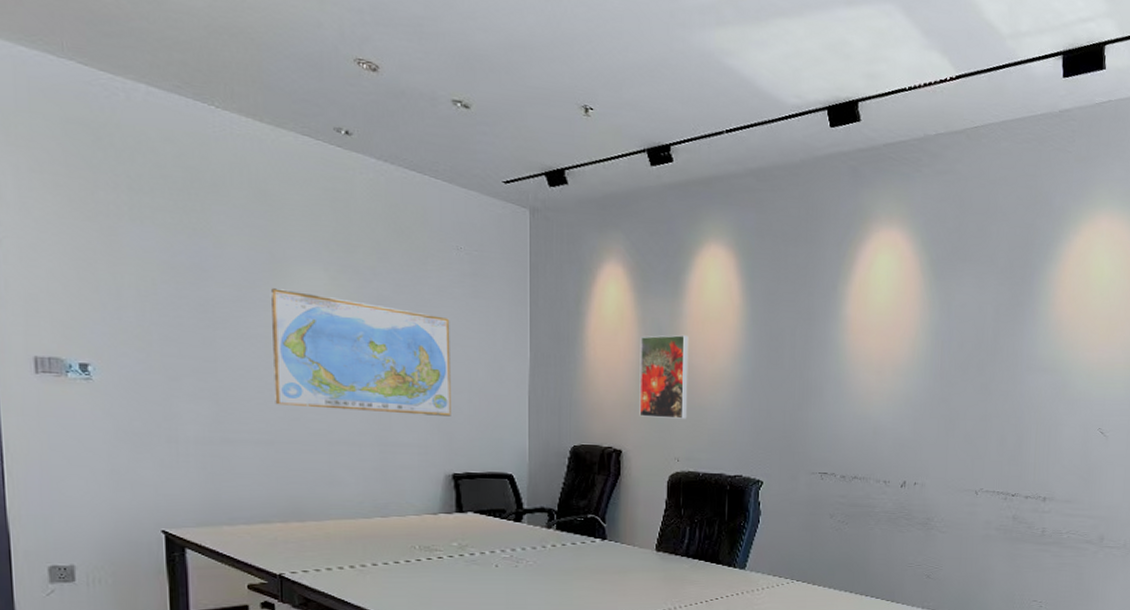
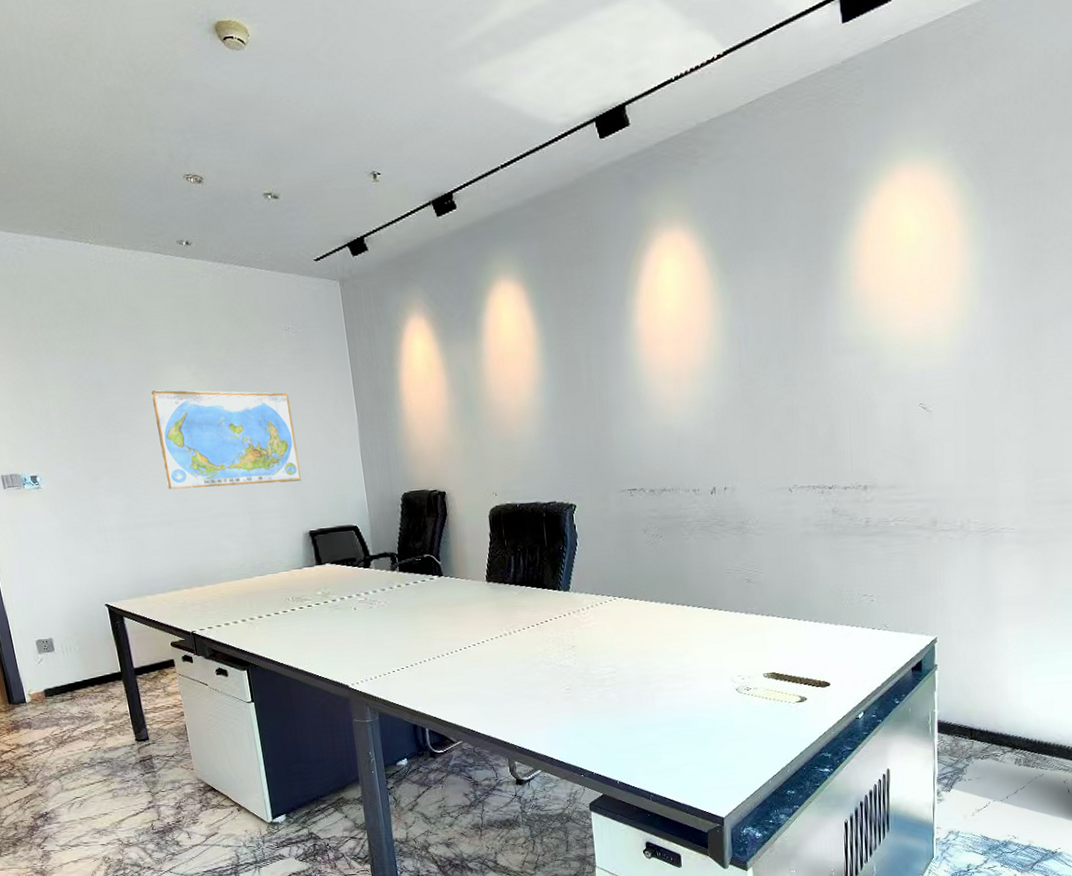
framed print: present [639,334,689,419] -> none [448,374,499,458]

